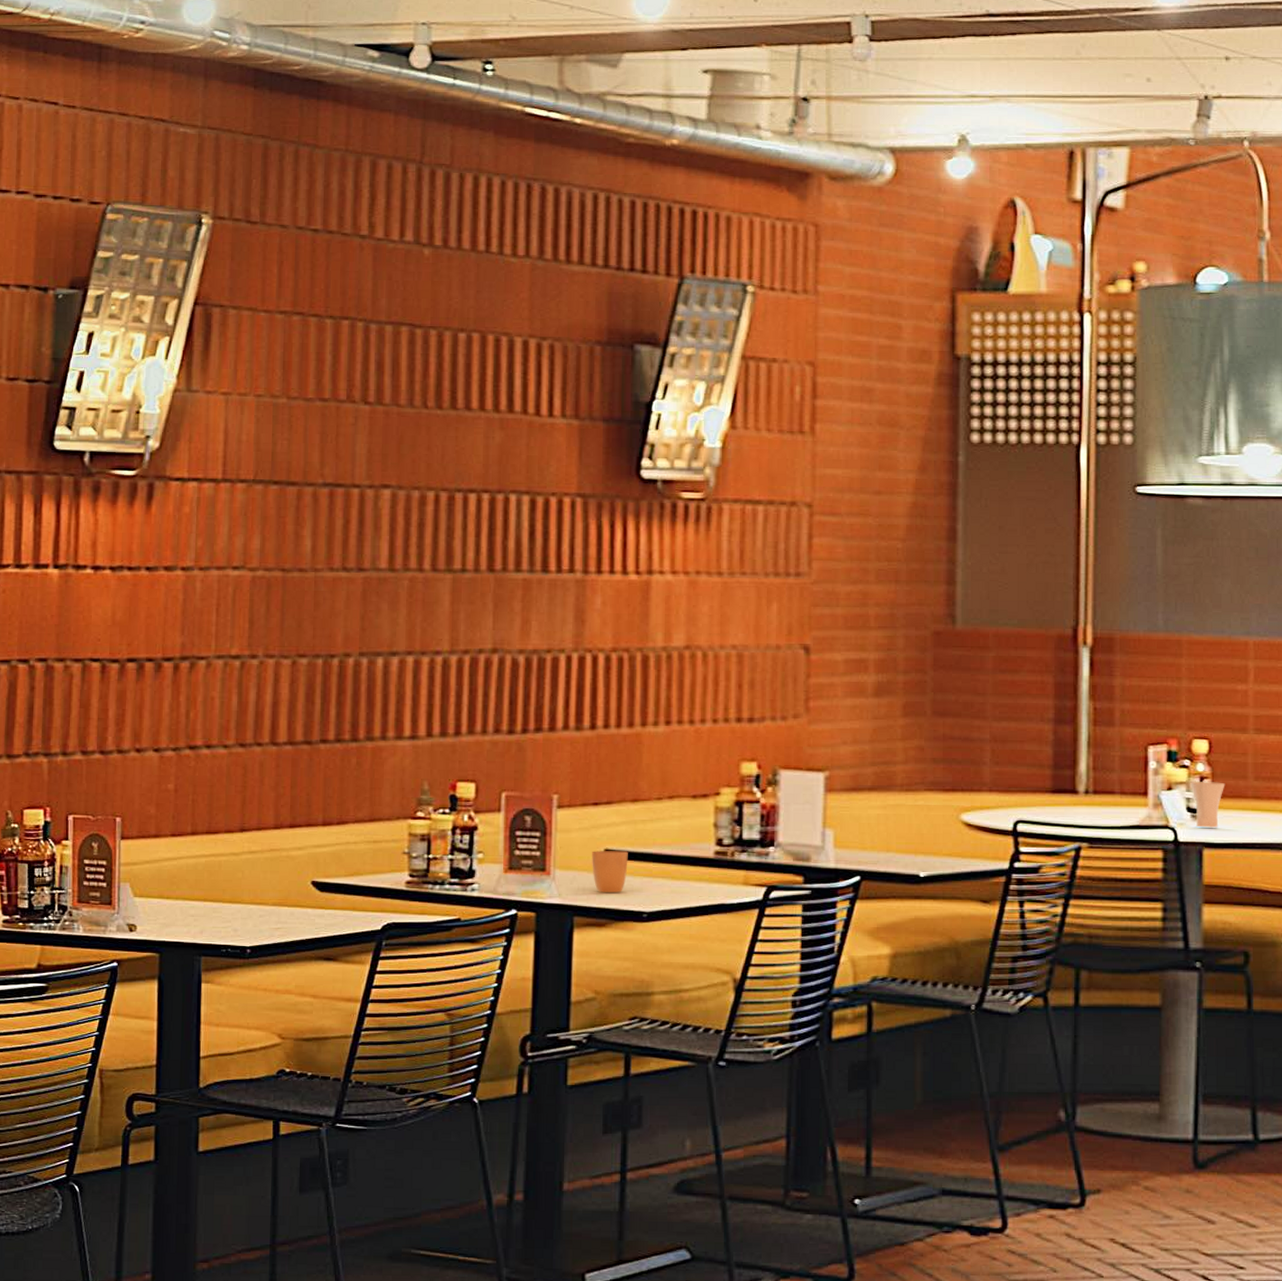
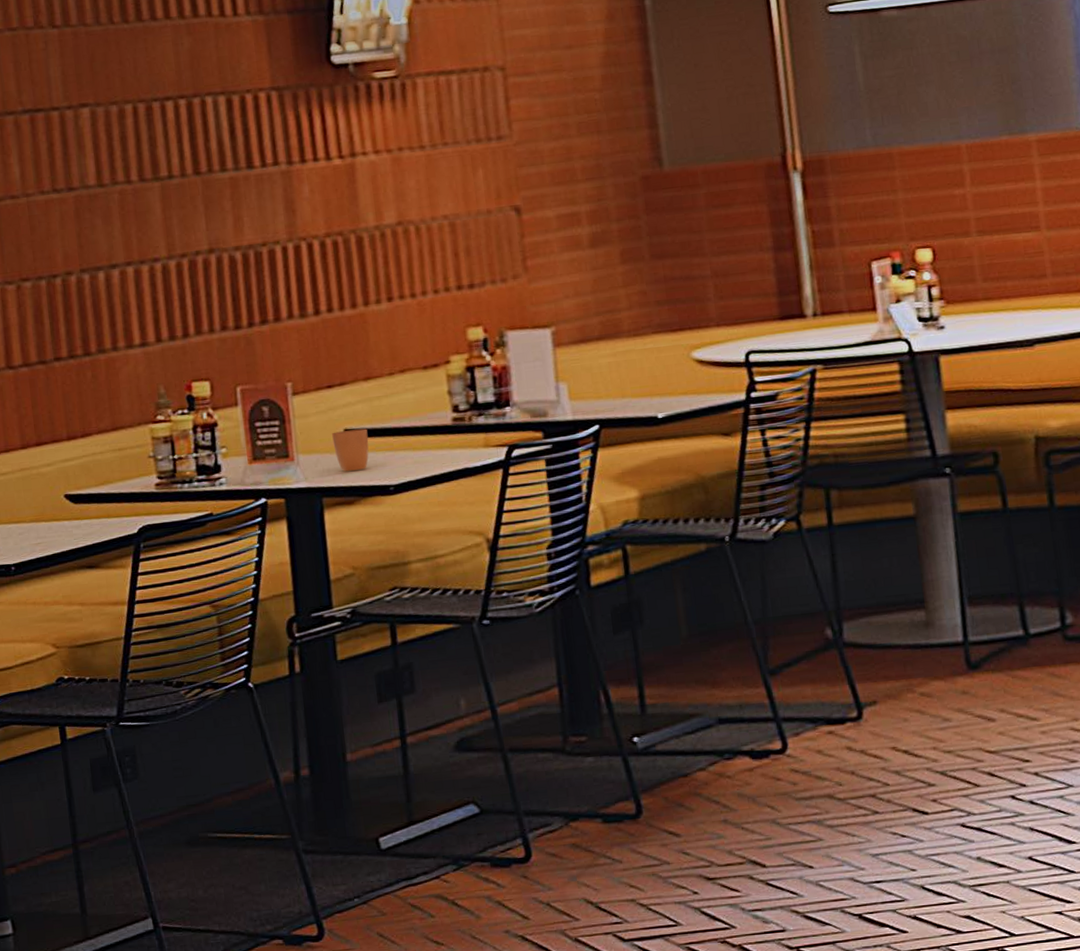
cup: present [1190,782,1225,828] -> none [918,288,954,336]

